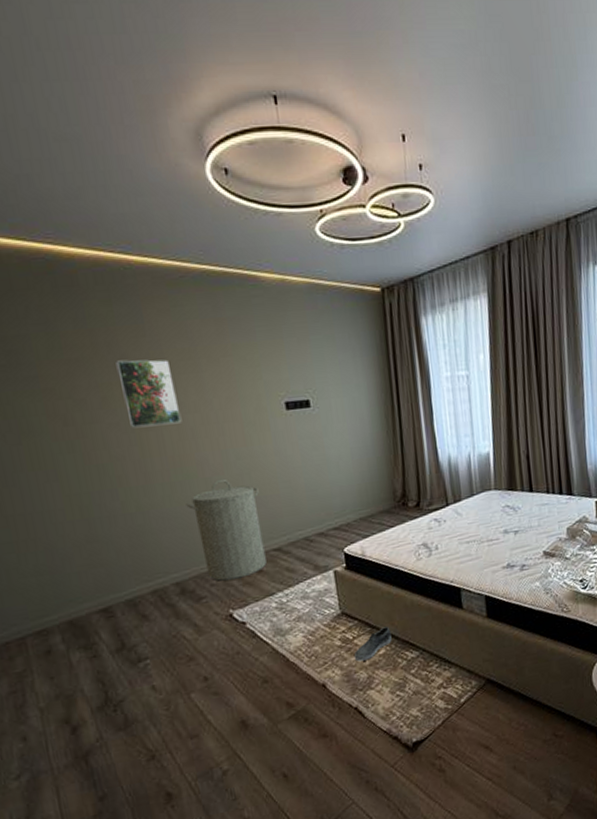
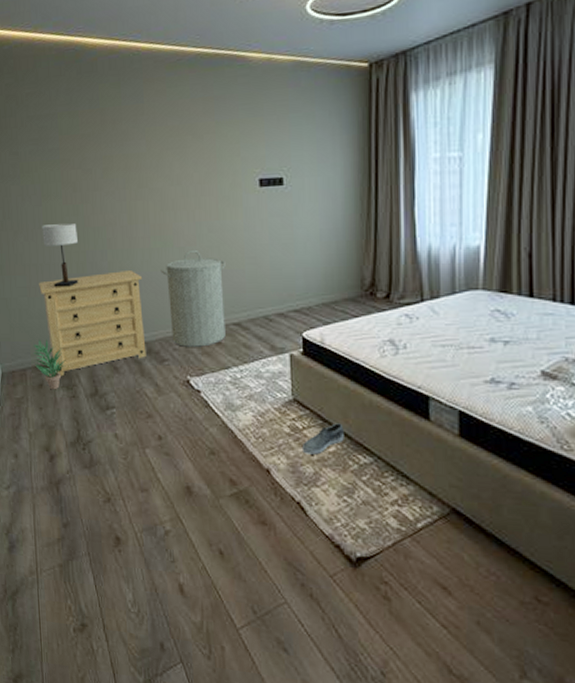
table lamp: none [25,462,85,537] -> present [42,223,79,287]
dresser: none [30,507,180,637] -> present [39,269,147,377]
potted plant: none [31,598,79,655] -> present [33,339,66,390]
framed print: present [115,359,182,429] -> none [118,135,165,197]

